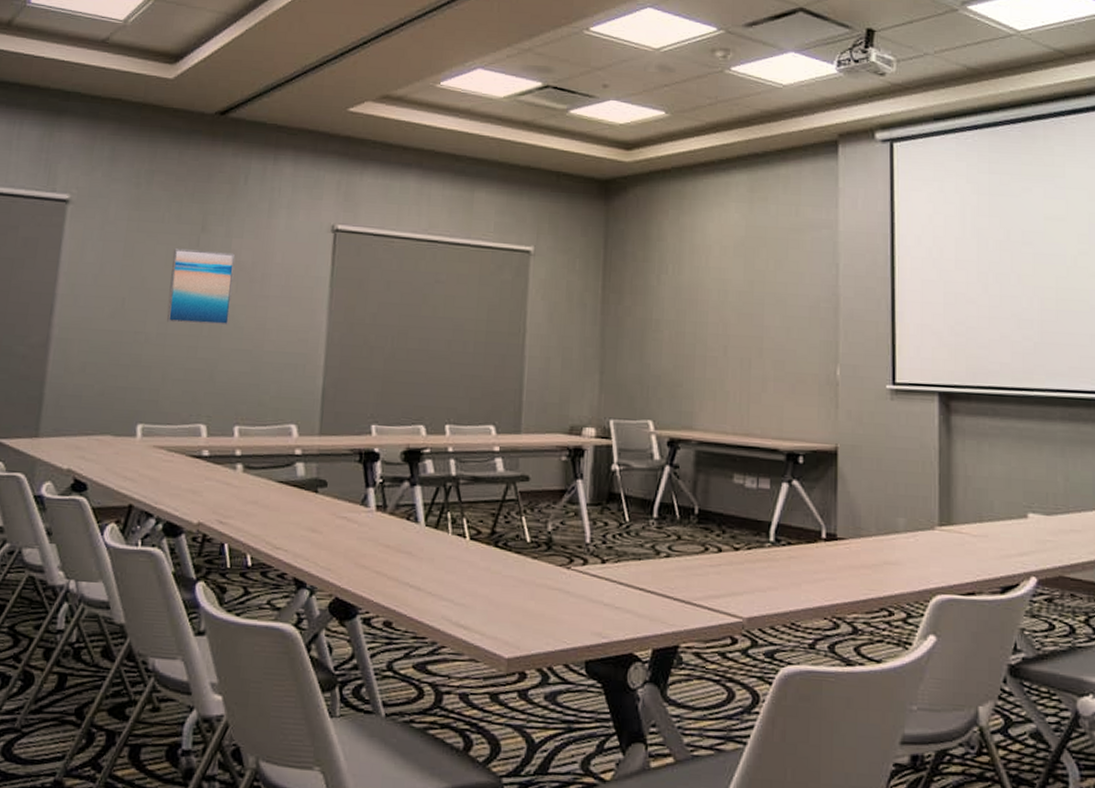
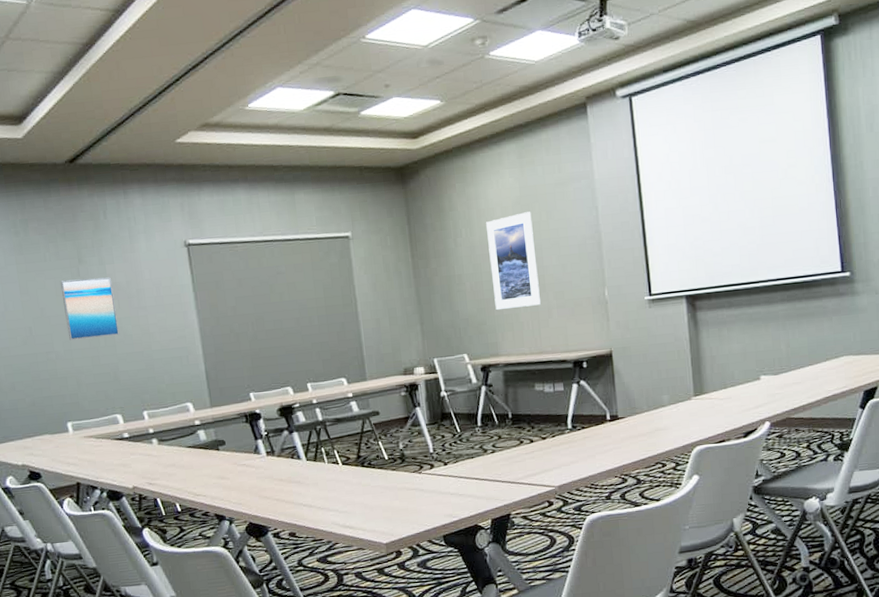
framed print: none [696,256,756,374] -> present [485,211,541,311]

